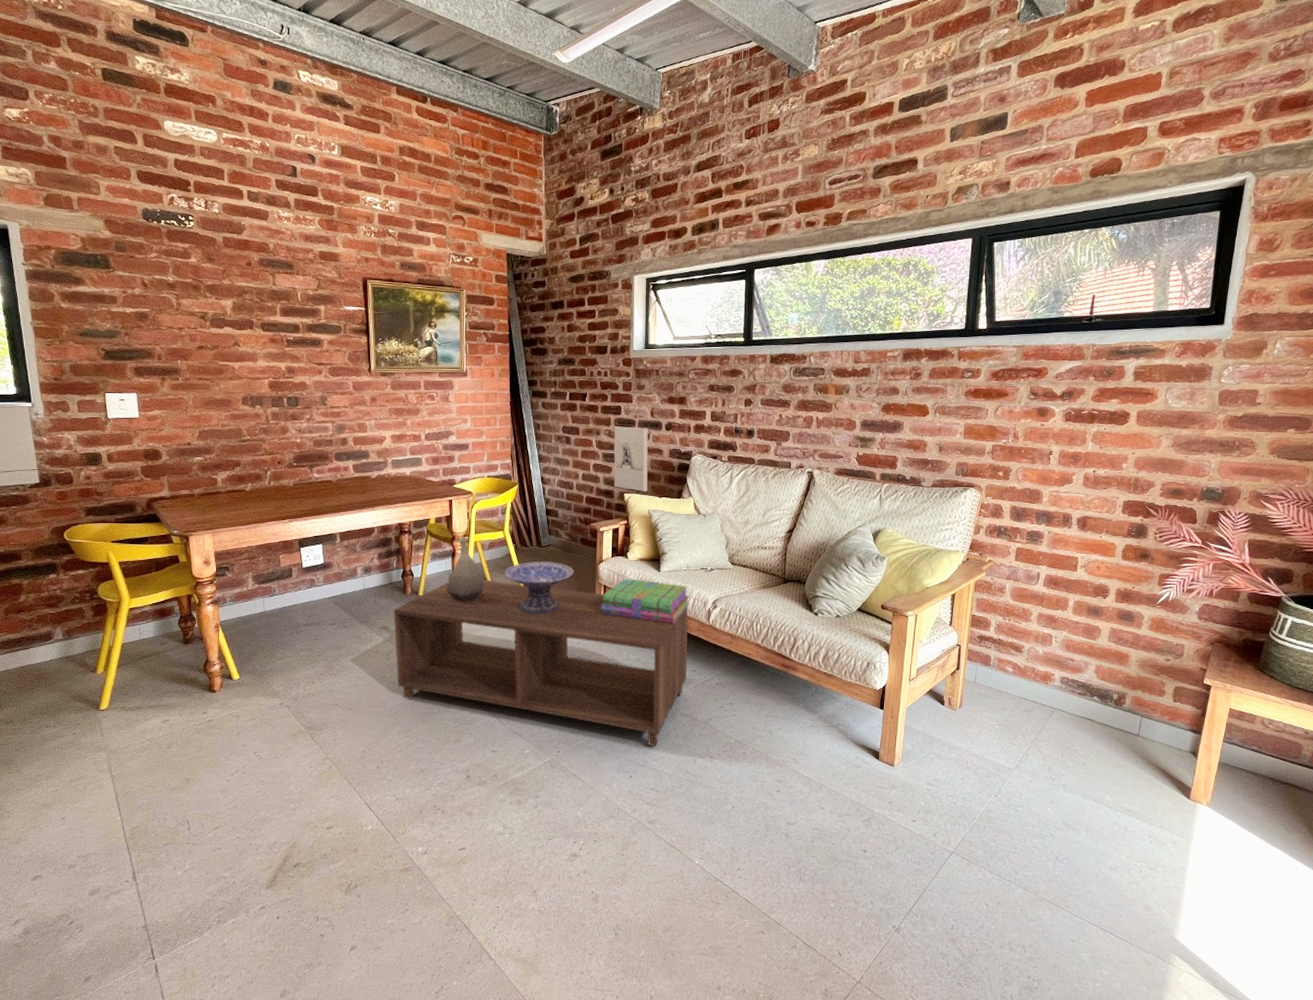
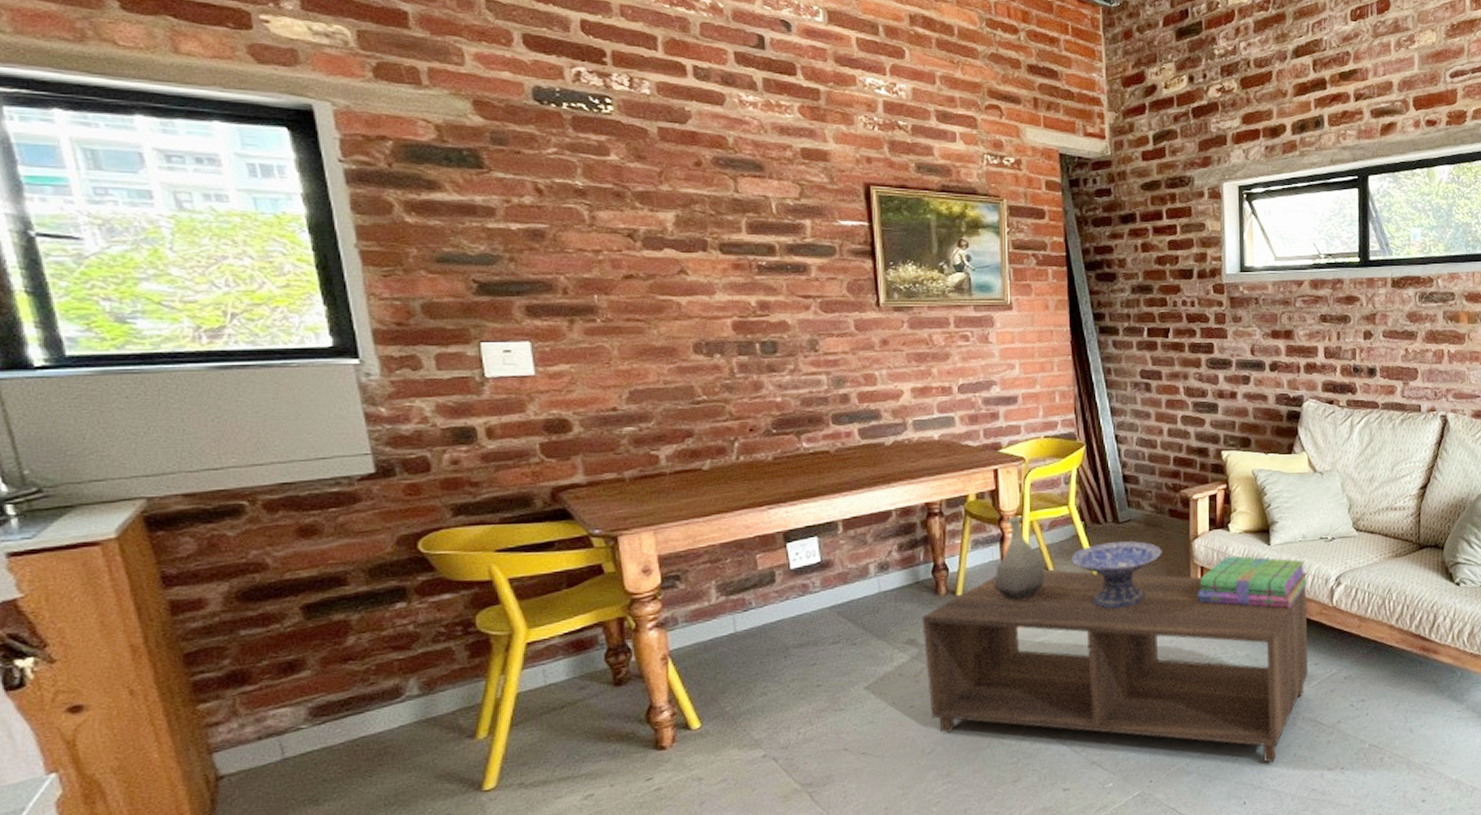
wall sculpture: present [614,426,648,492] -> none [1206,368,1251,448]

